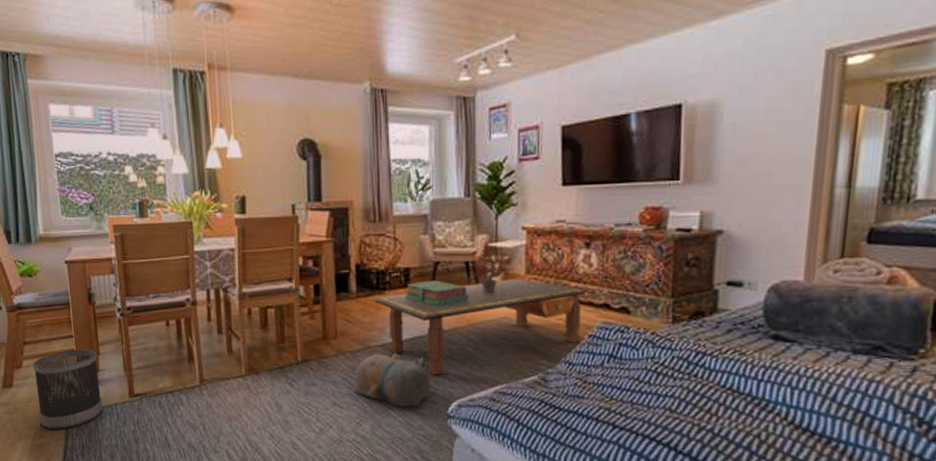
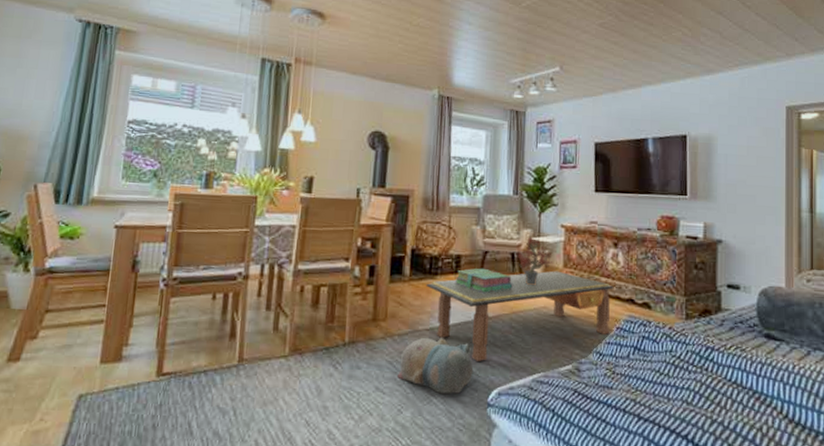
wastebasket: present [32,349,103,430] -> none [43,320,129,413]

